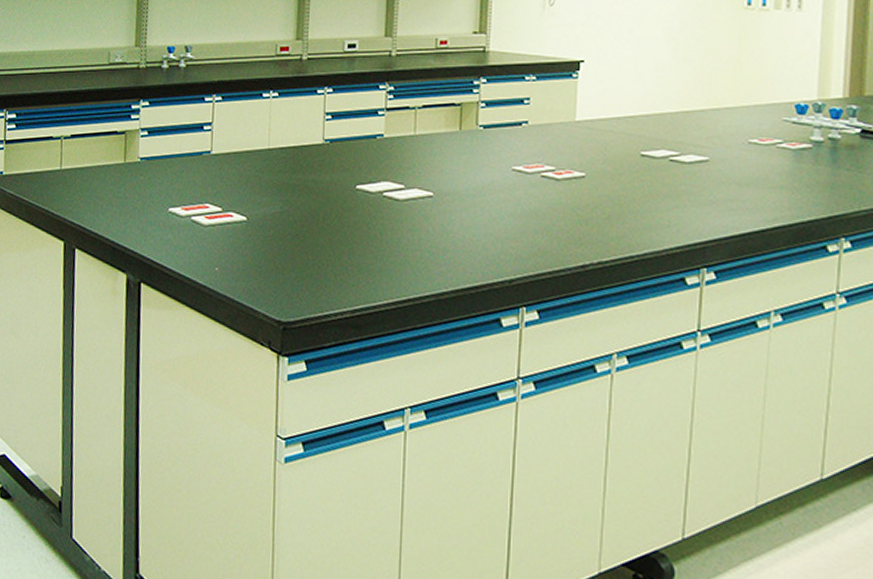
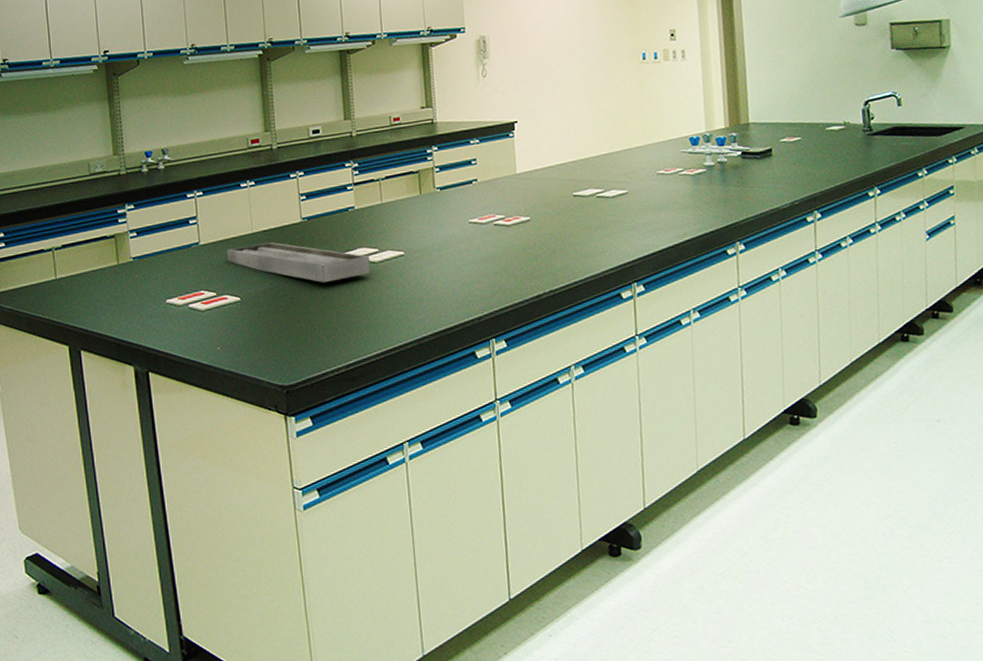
tray: none [238,161,394,215] -> present [226,241,370,283]

